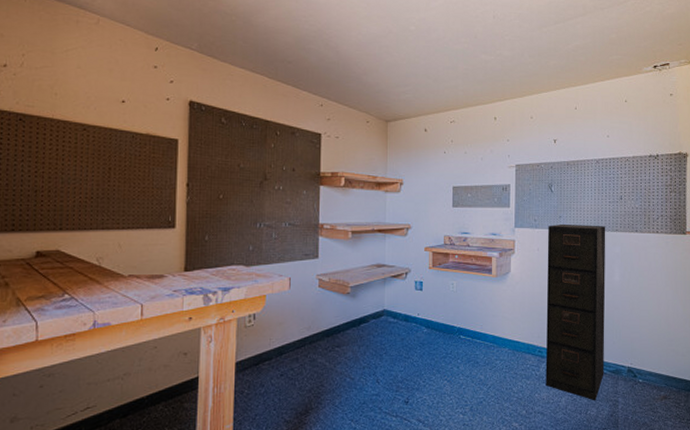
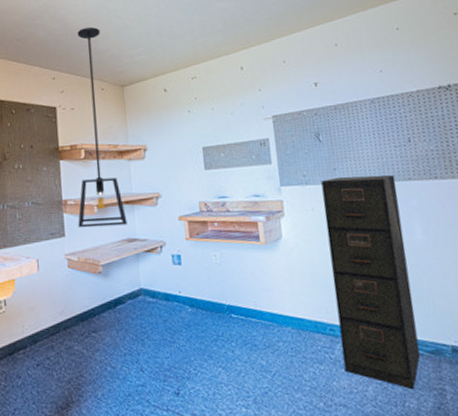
light fixture: none [332,59,378,251] -> present [77,26,127,228]

